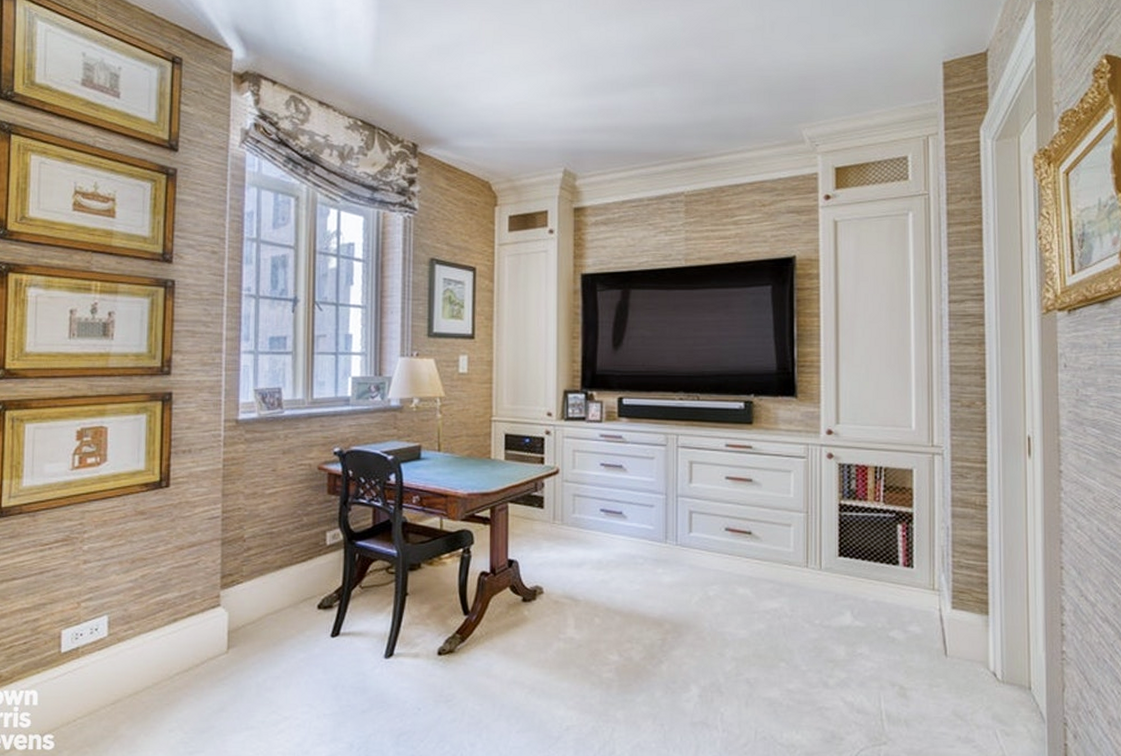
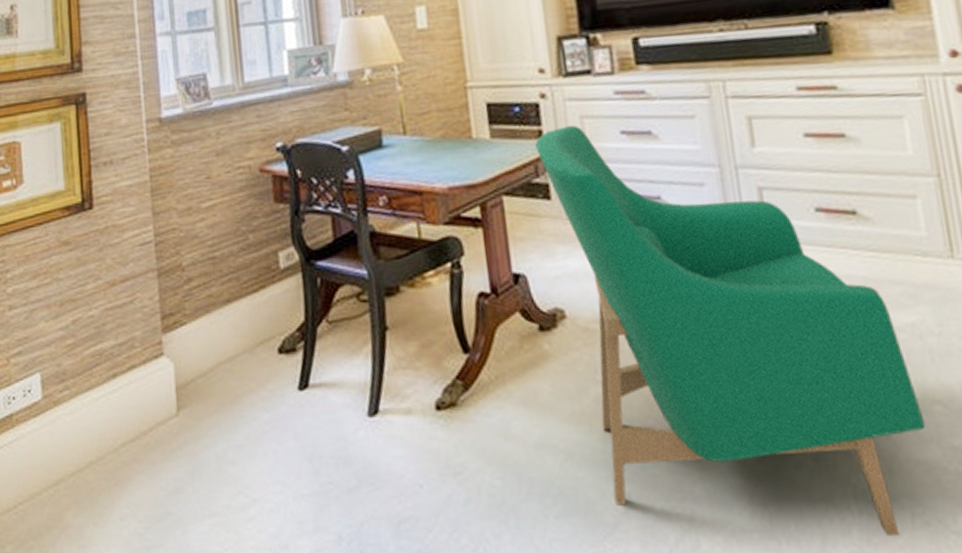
armchair: none [538,456,773,746] -> present [535,124,926,537]

